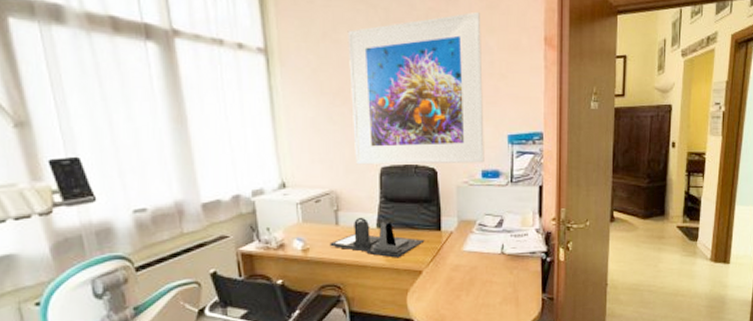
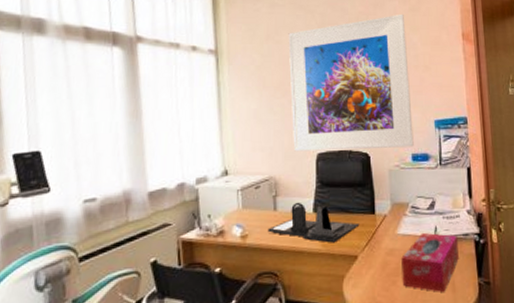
tissue box: none [466,249,524,306] -> present [401,232,459,292]

